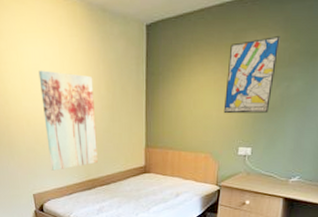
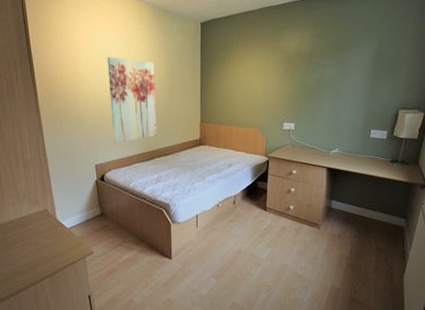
wall art: present [223,36,280,114] -> none [268,33,312,95]

